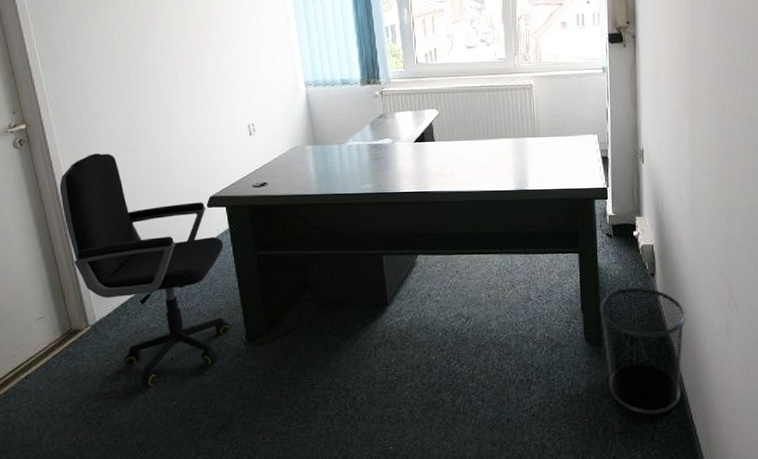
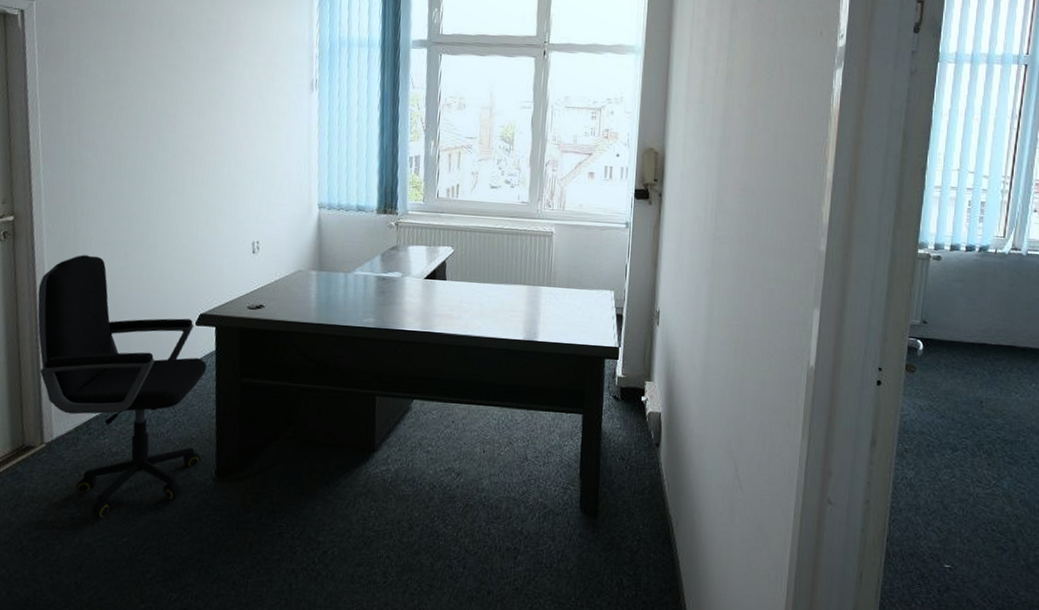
waste bin: present [599,287,686,415] -> none [598,456,689,600]

